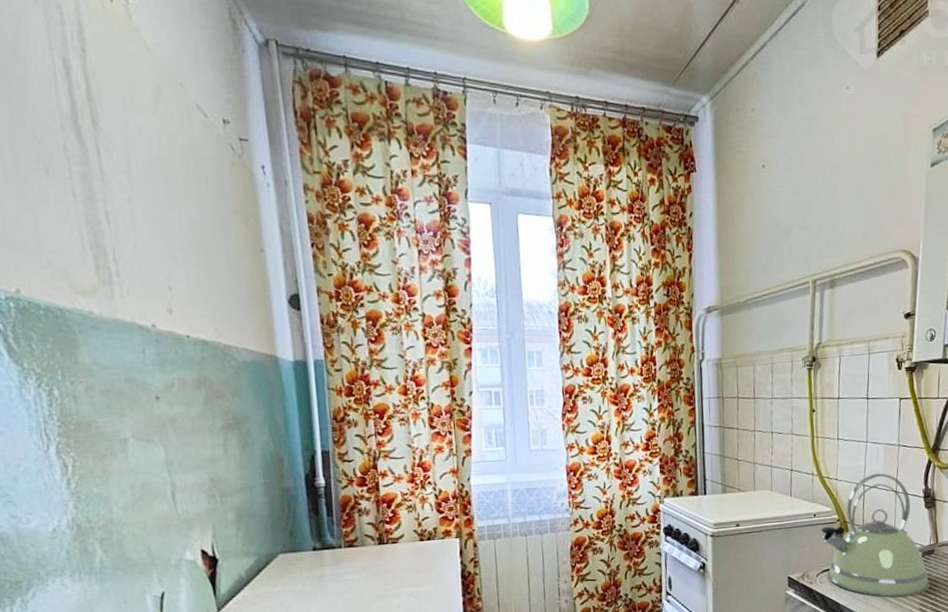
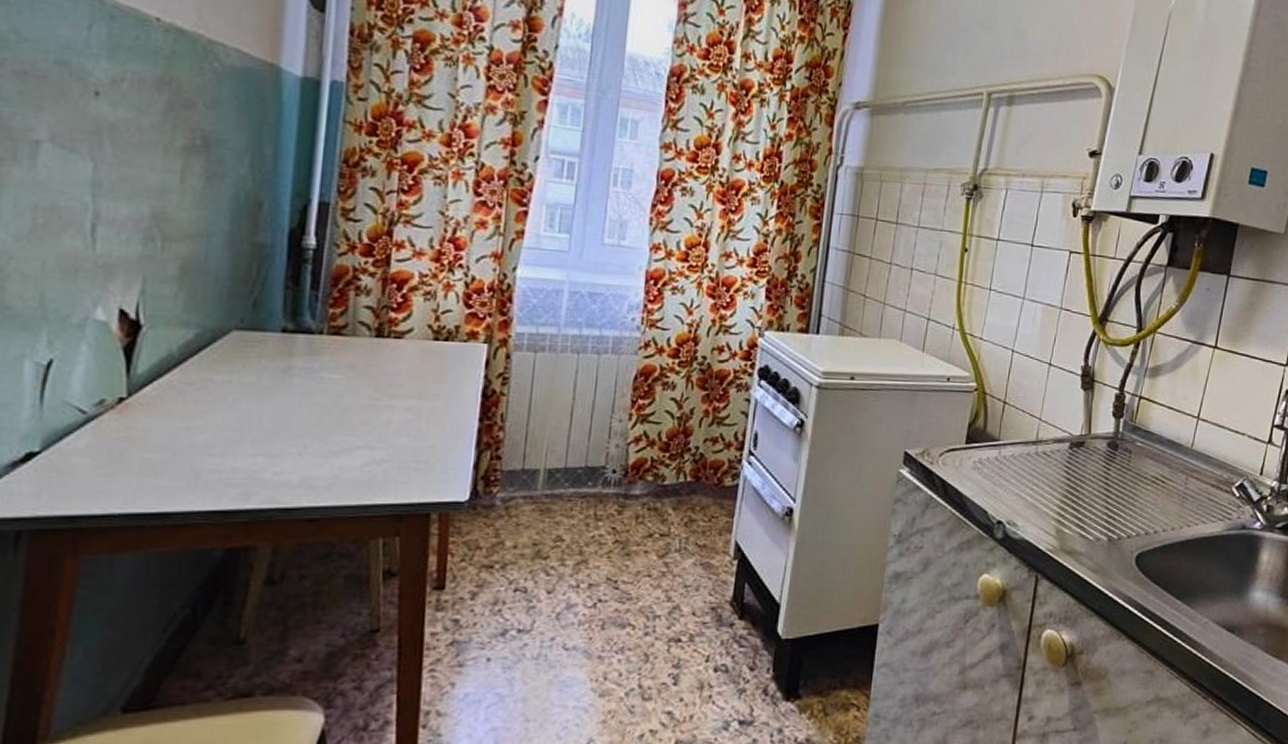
kettle: present [821,473,930,597] -> none [953,338,1074,495]

